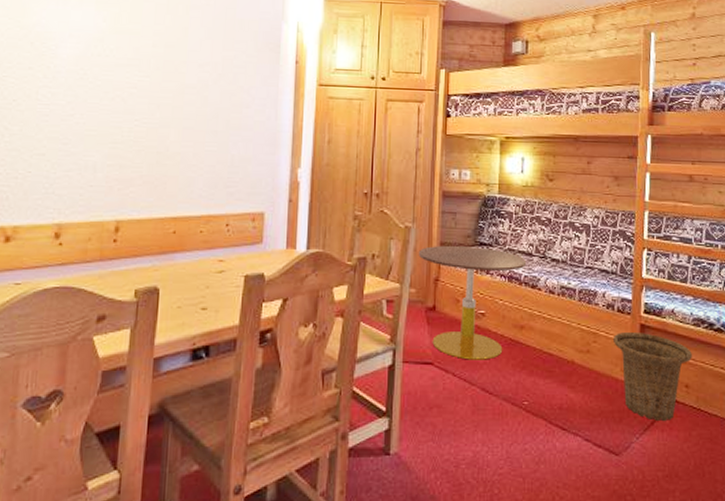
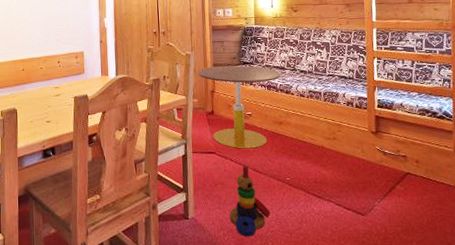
stacking toy: none [445,383,500,481] -> present [229,165,271,237]
basket: present [614,331,692,421] -> none [354,122,420,189]

